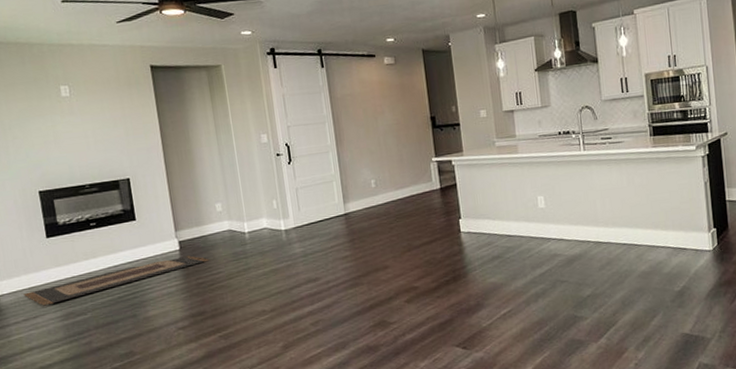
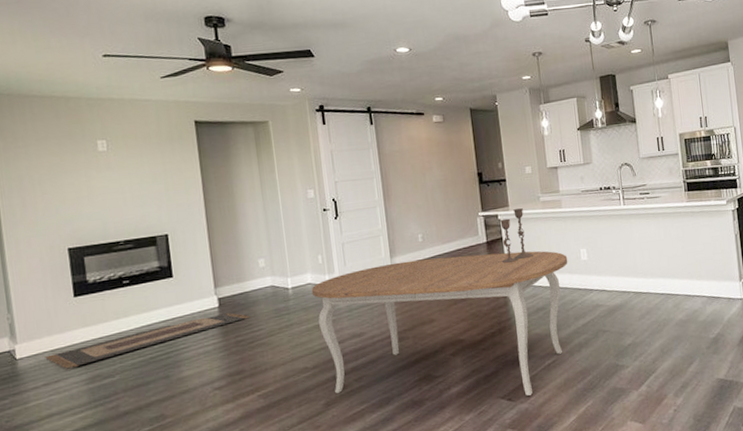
dining table: none [267,198,525,345] -> present [311,251,568,396]
candlestick: none [454,154,489,210] -> present [500,208,534,263]

